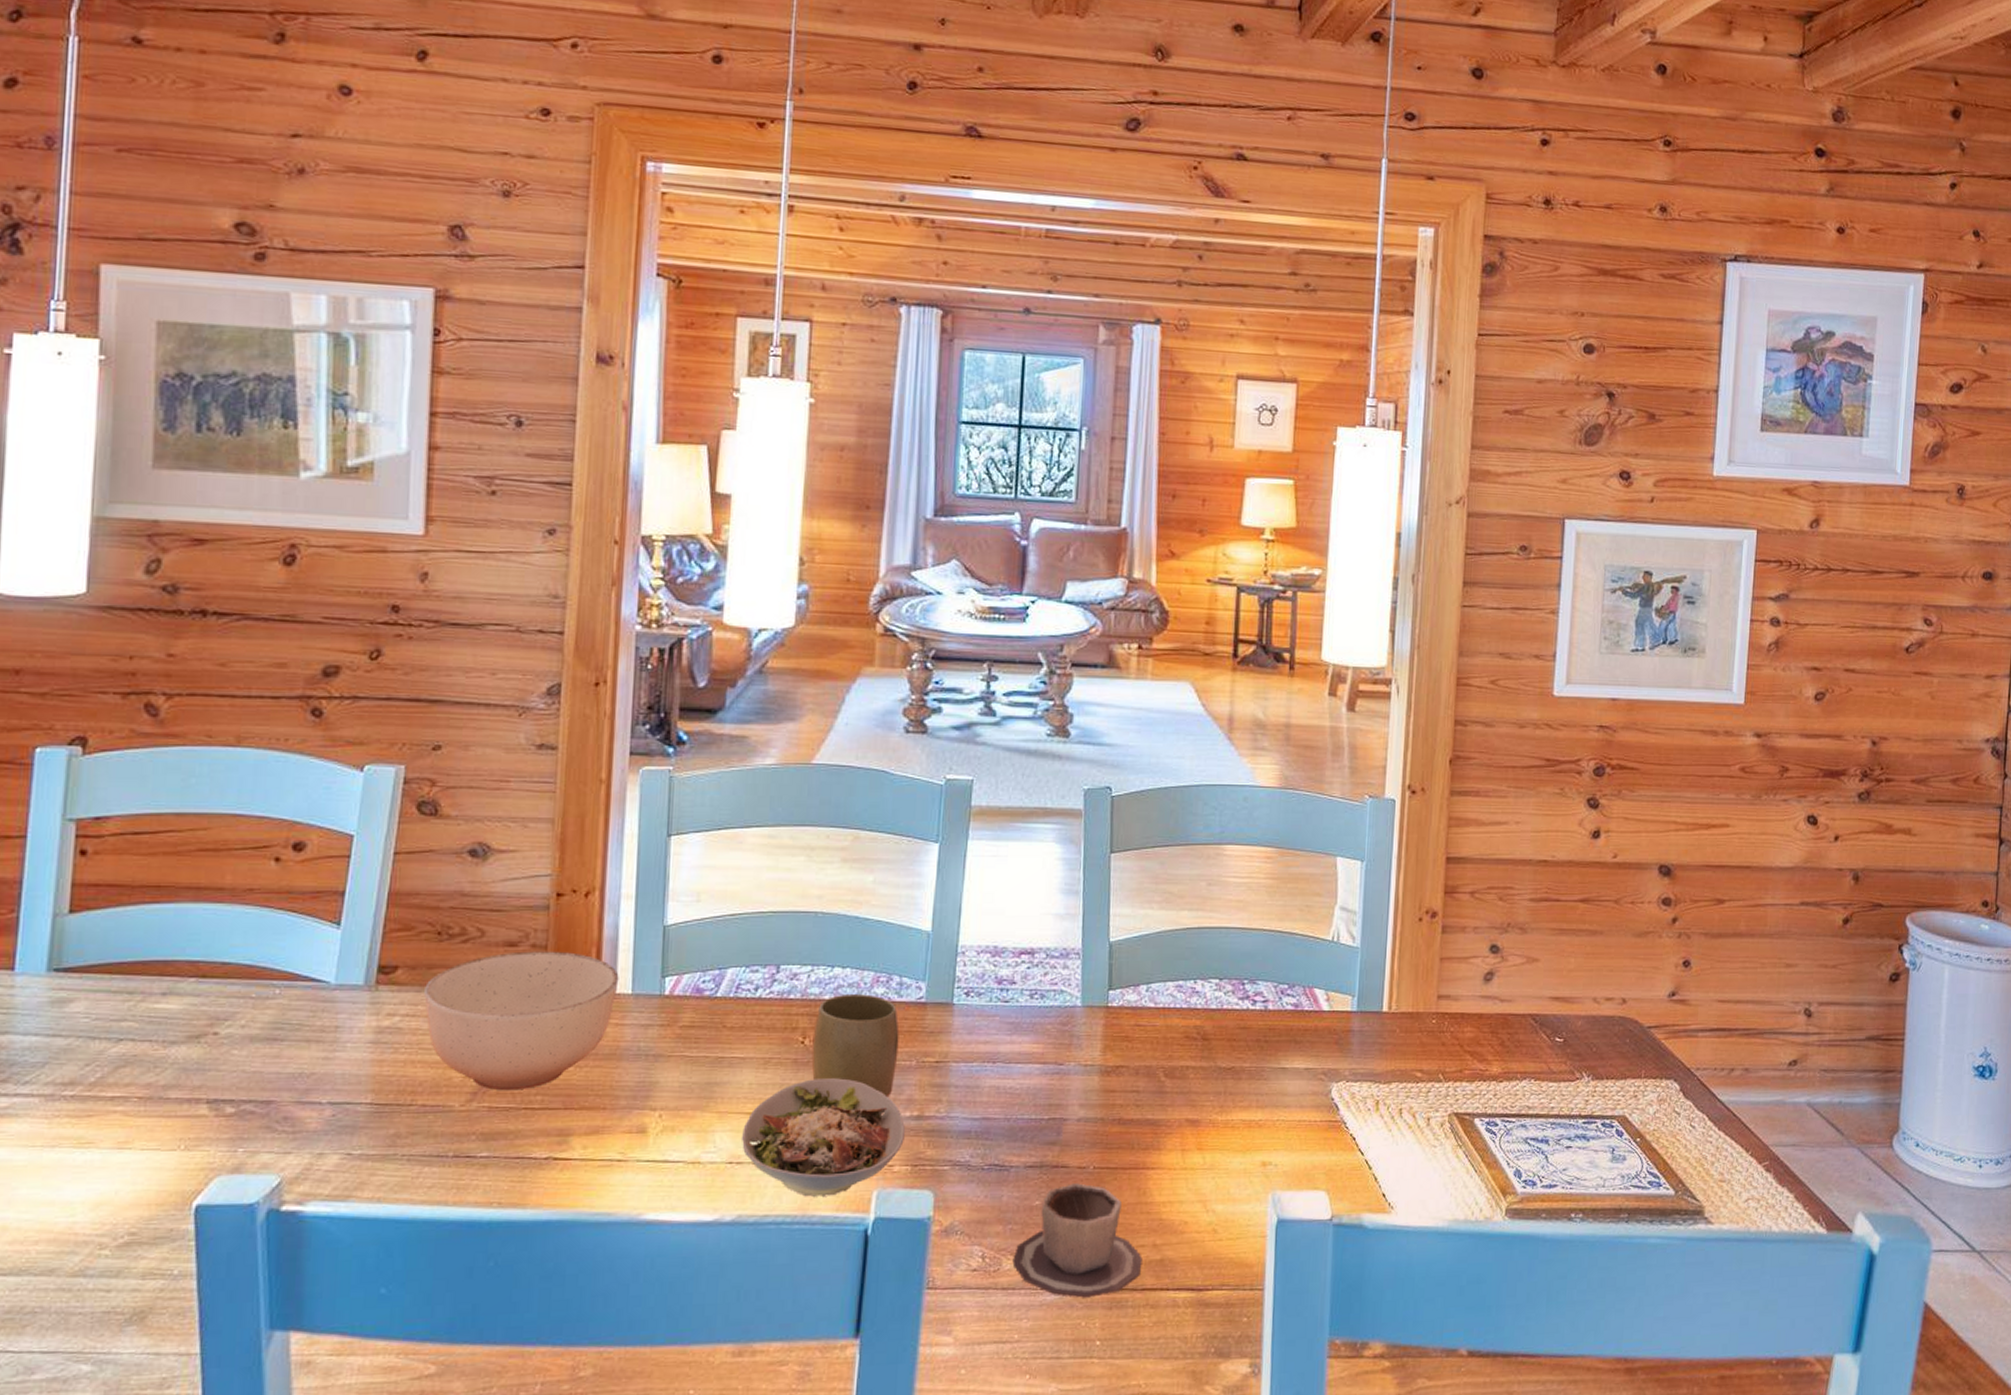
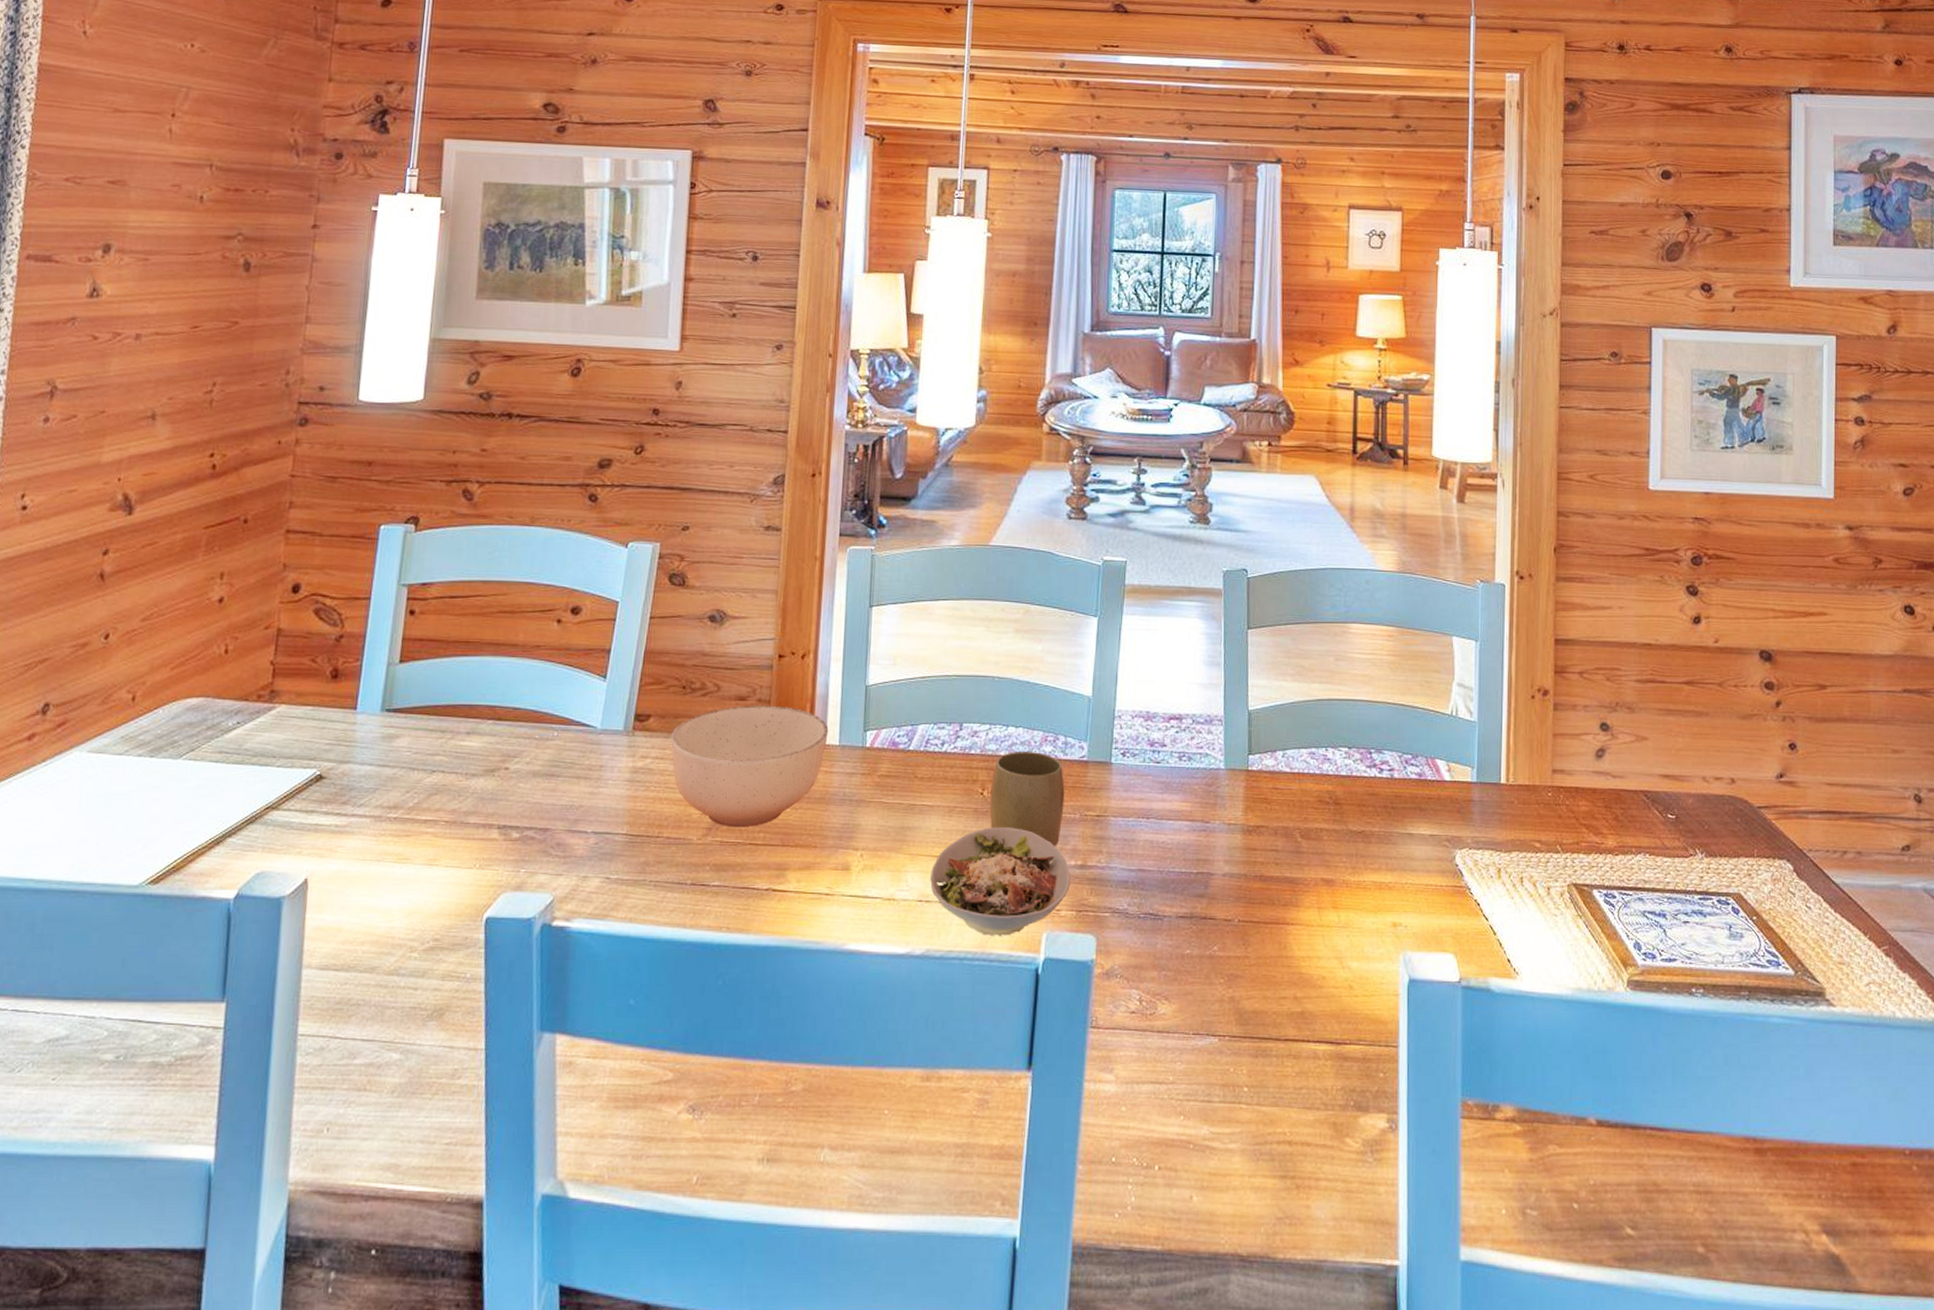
cup: present [1012,1183,1142,1298] -> none [1167,935,1285,1045]

